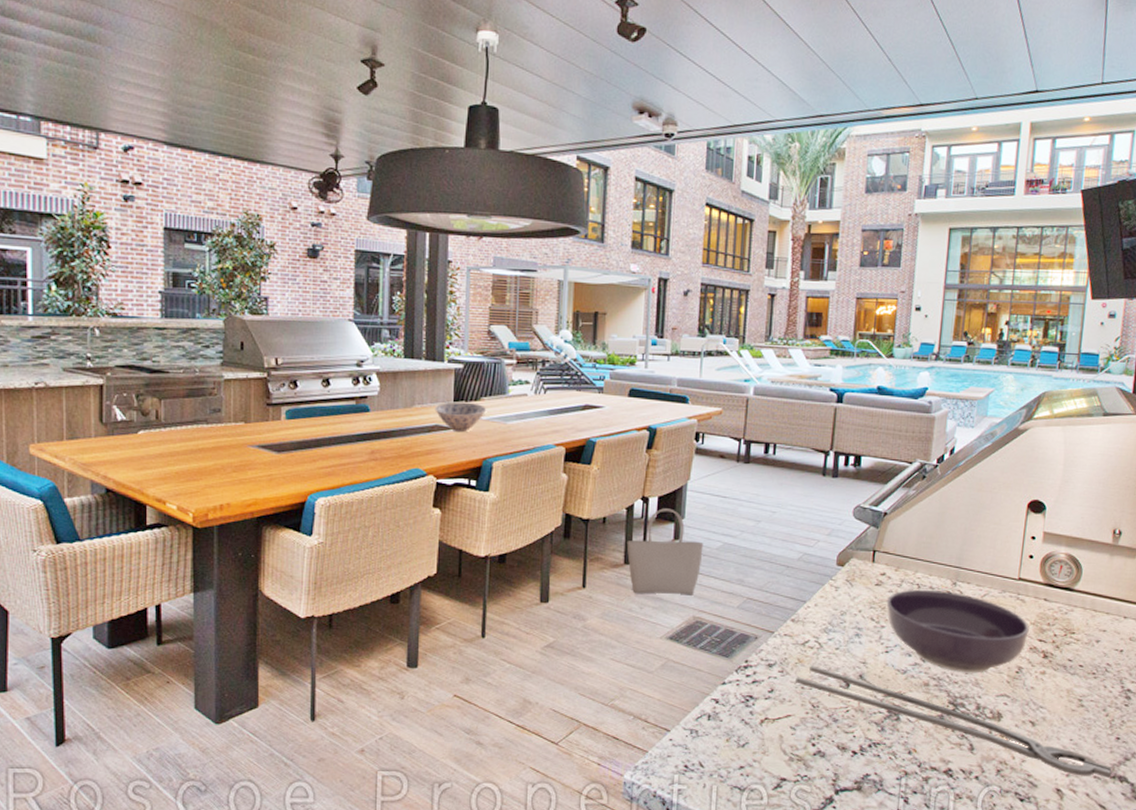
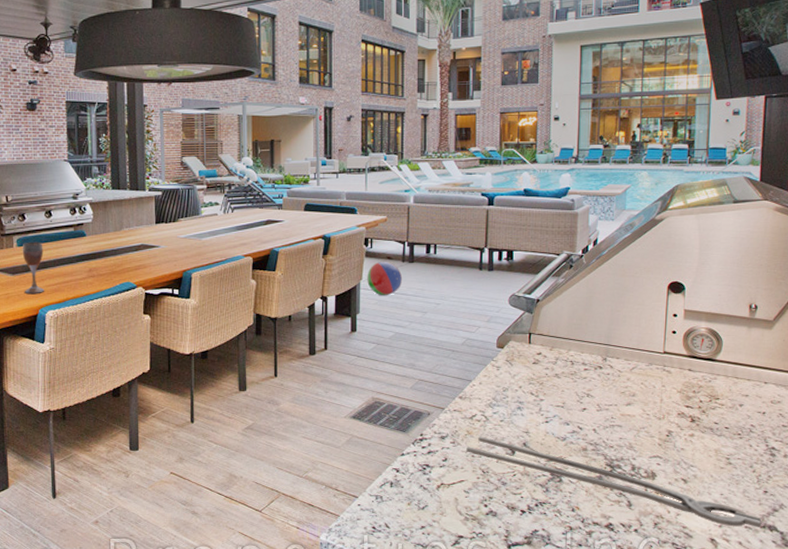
cup: none [291,414,318,478] -> present [22,241,45,295]
bowl: present [434,401,486,433] -> none [140,223,183,250]
tote bag: present [626,508,704,596] -> none [310,305,378,380]
beach ball: none [695,459,736,500] -> present [367,261,403,296]
bowl: present [886,589,1029,673] -> none [544,365,676,438]

